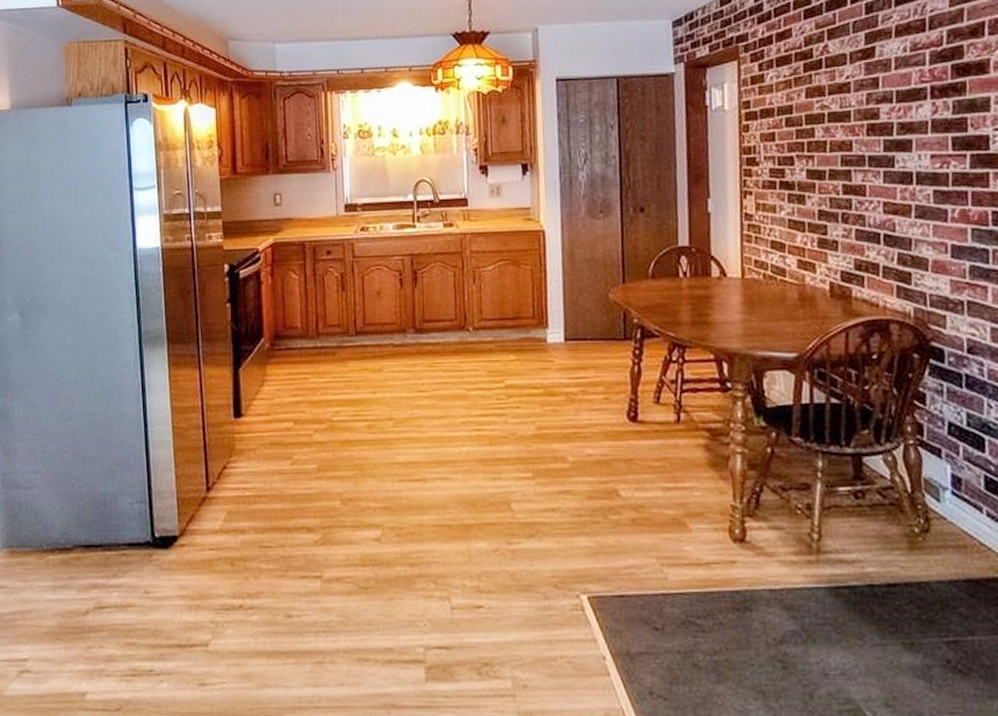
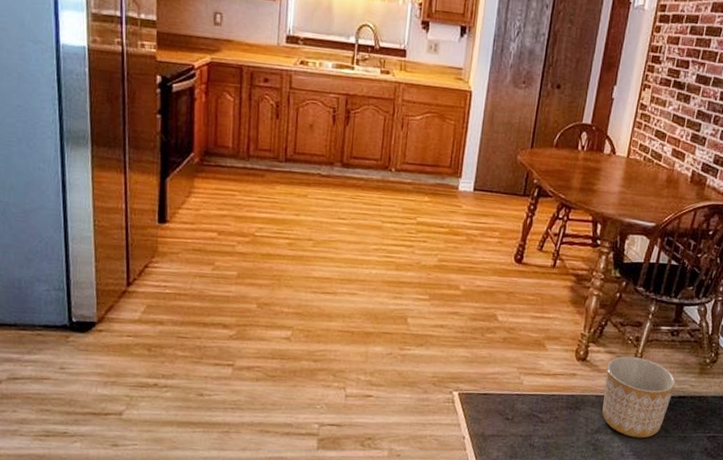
planter: none [775,531,879,649] -> present [602,356,676,438]

